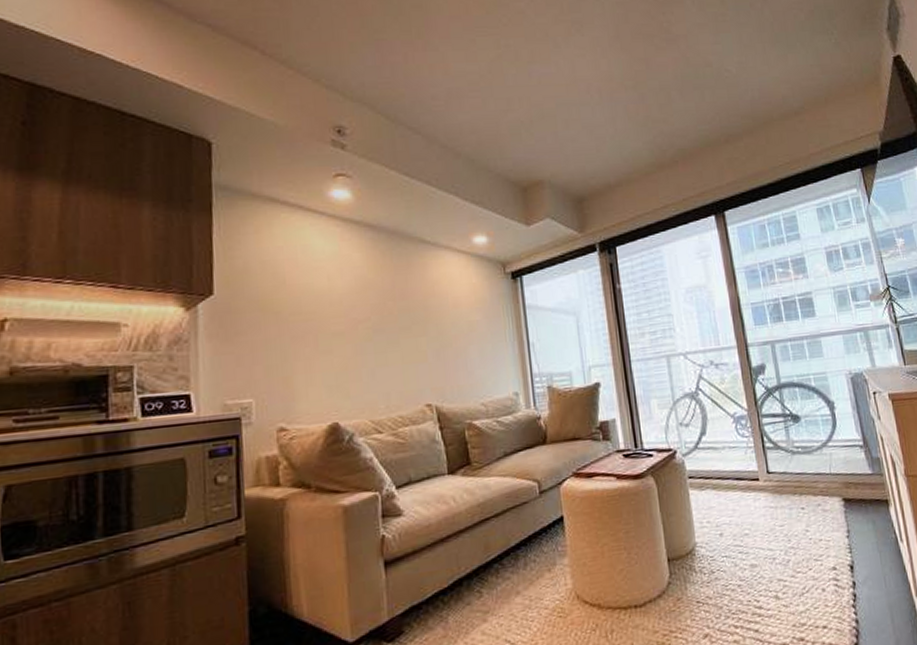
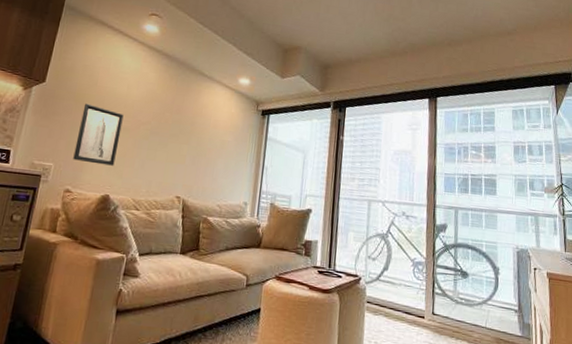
wall art: none [275,311,336,389] -> present [73,103,124,166]

